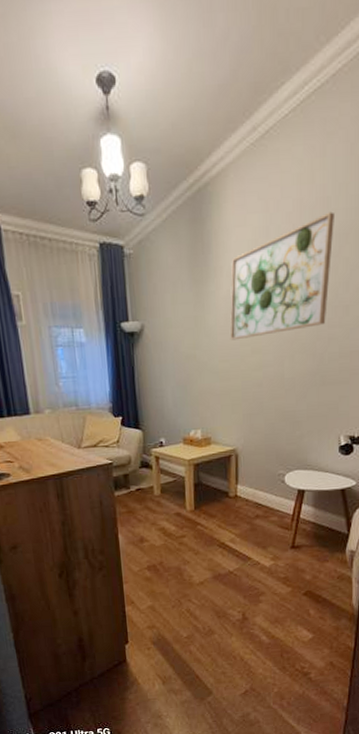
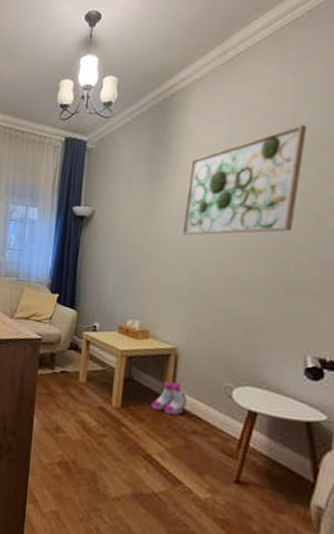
boots: none [220,479,249,506] -> present [151,381,188,415]

